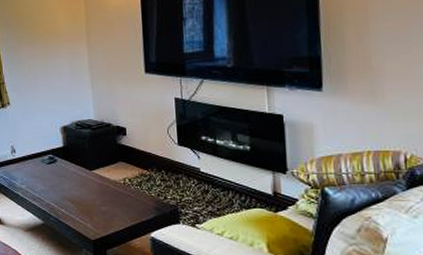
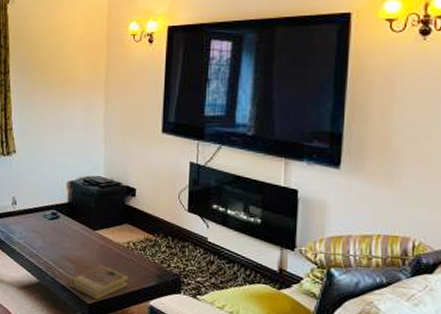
book: none [72,202,129,235] -> present [69,264,129,299]

